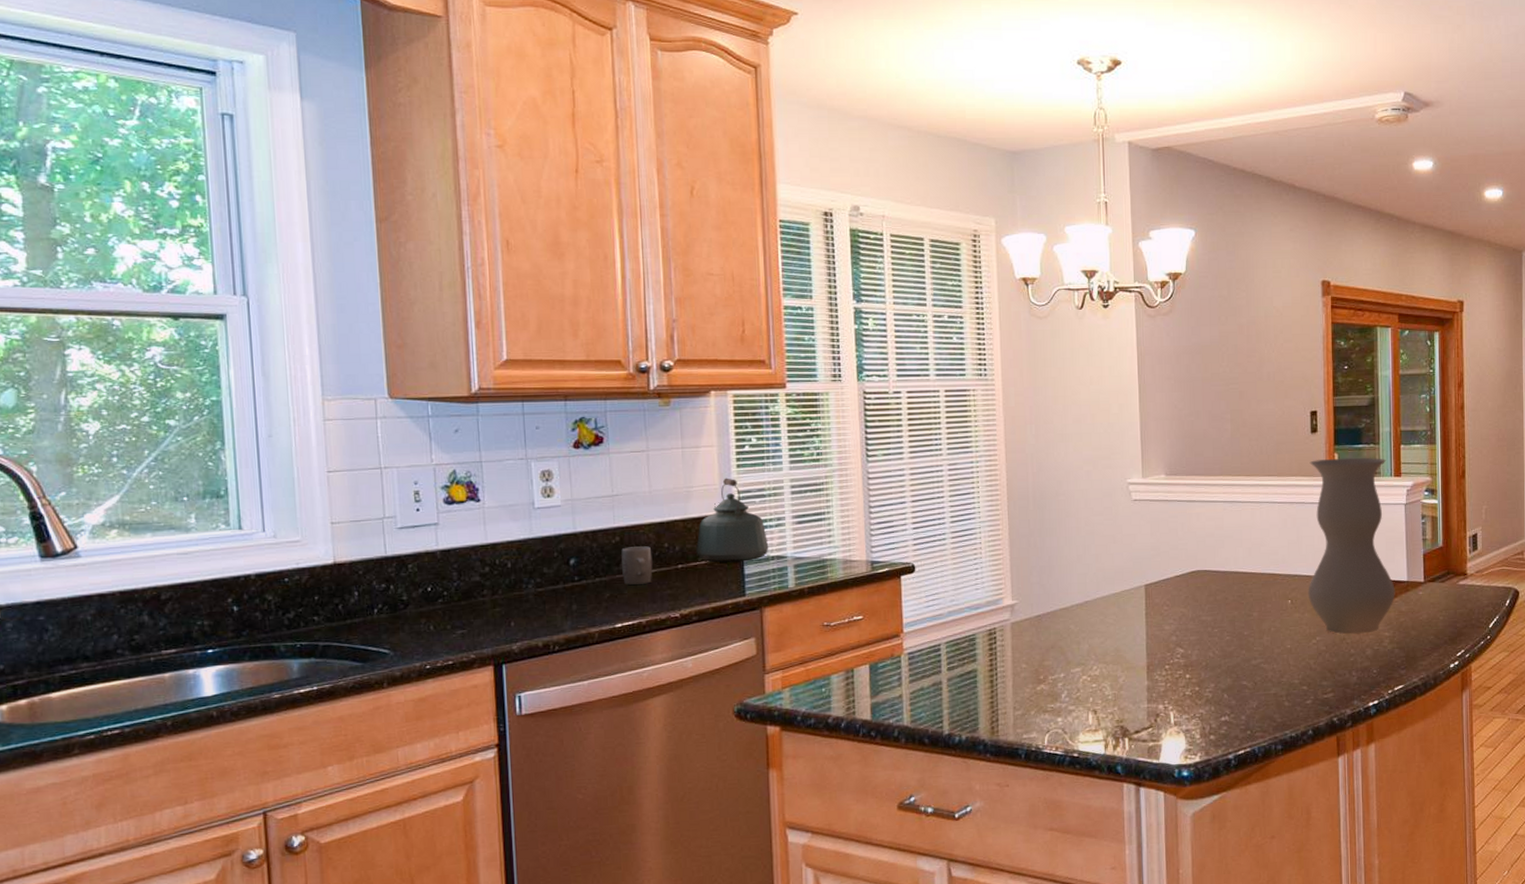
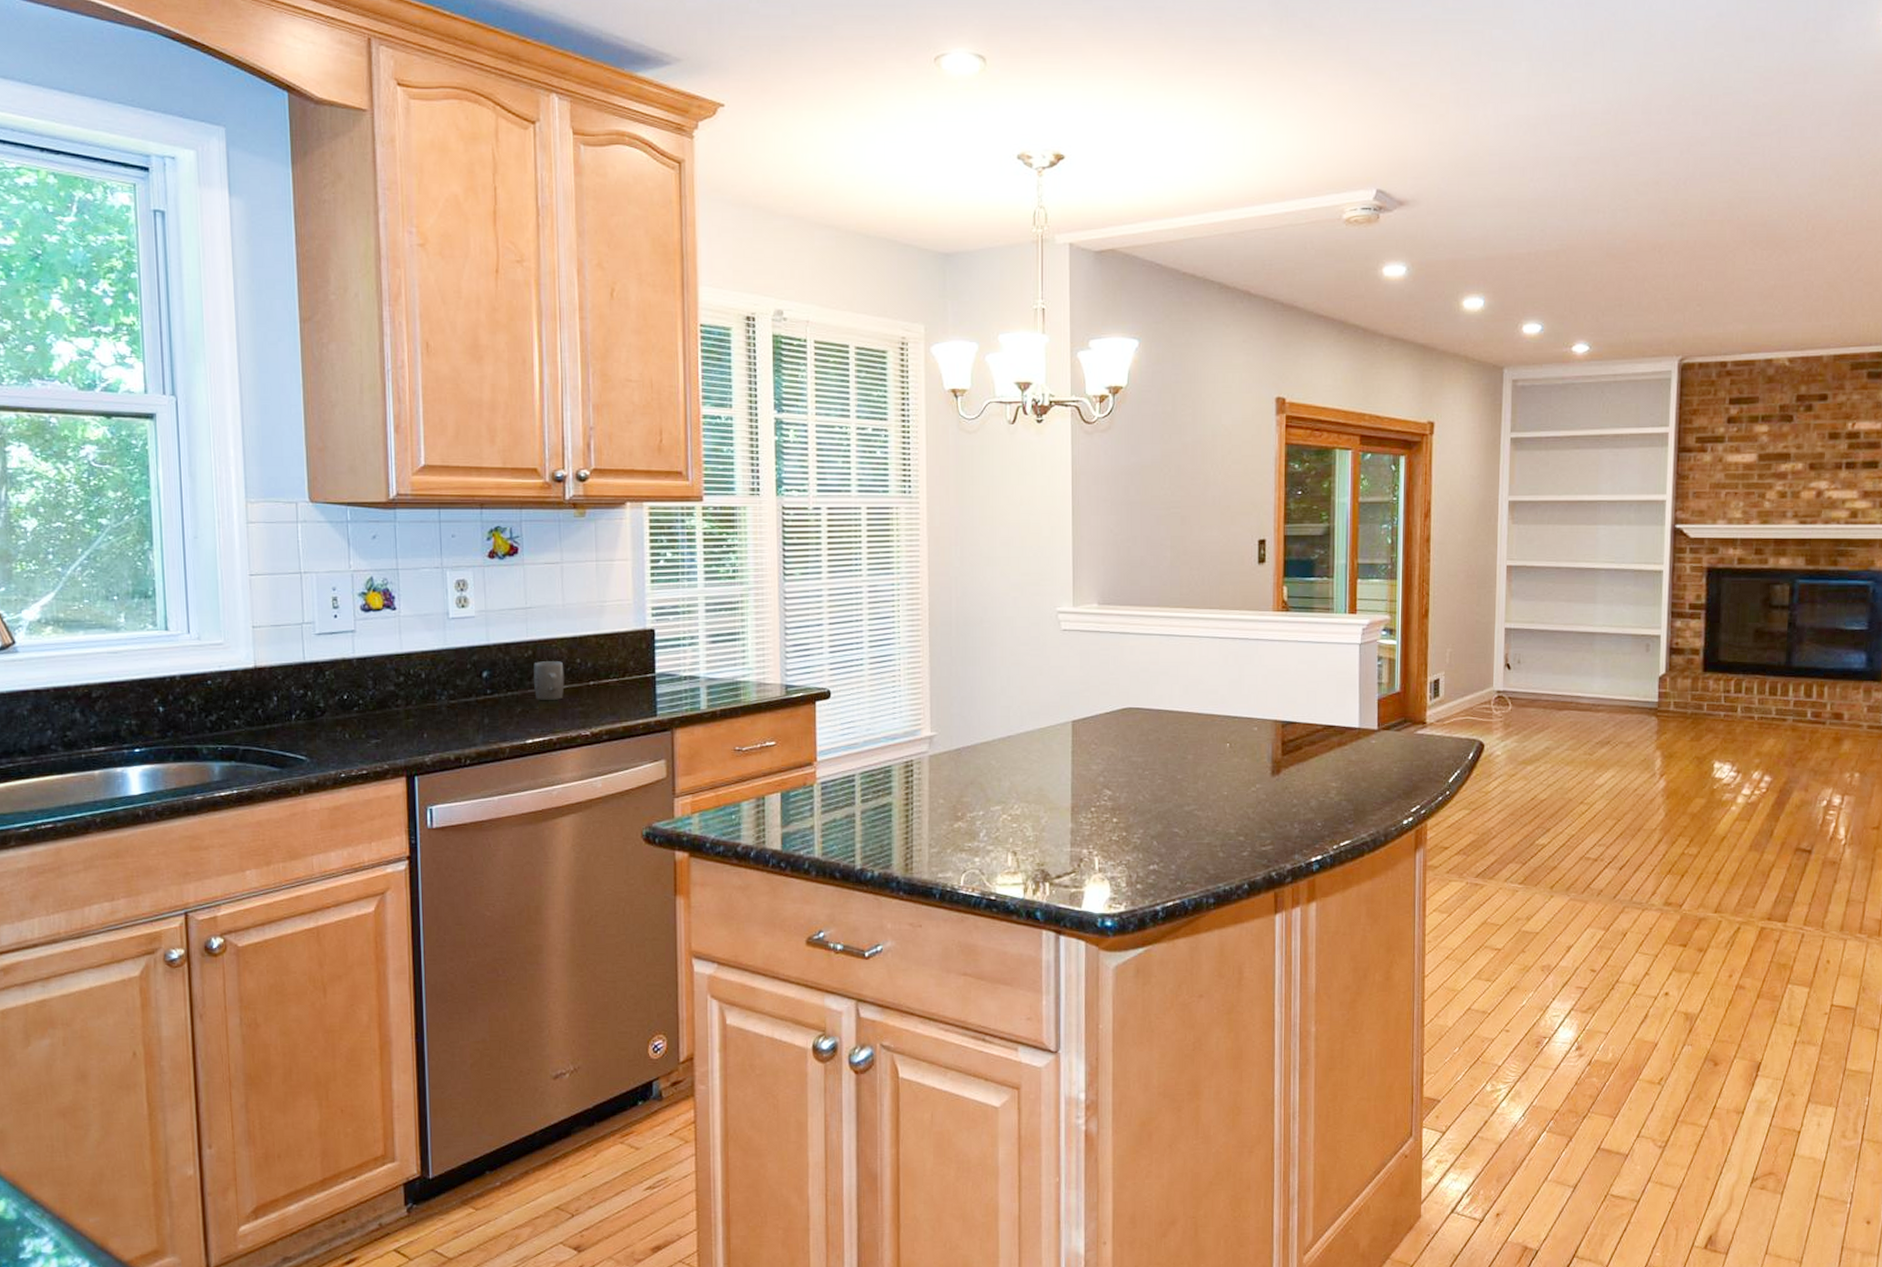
kettle: present [695,478,769,563] -> none [607,593,682,681]
vase: present [1308,457,1395,635] -> none [1248,591,1345,783]

